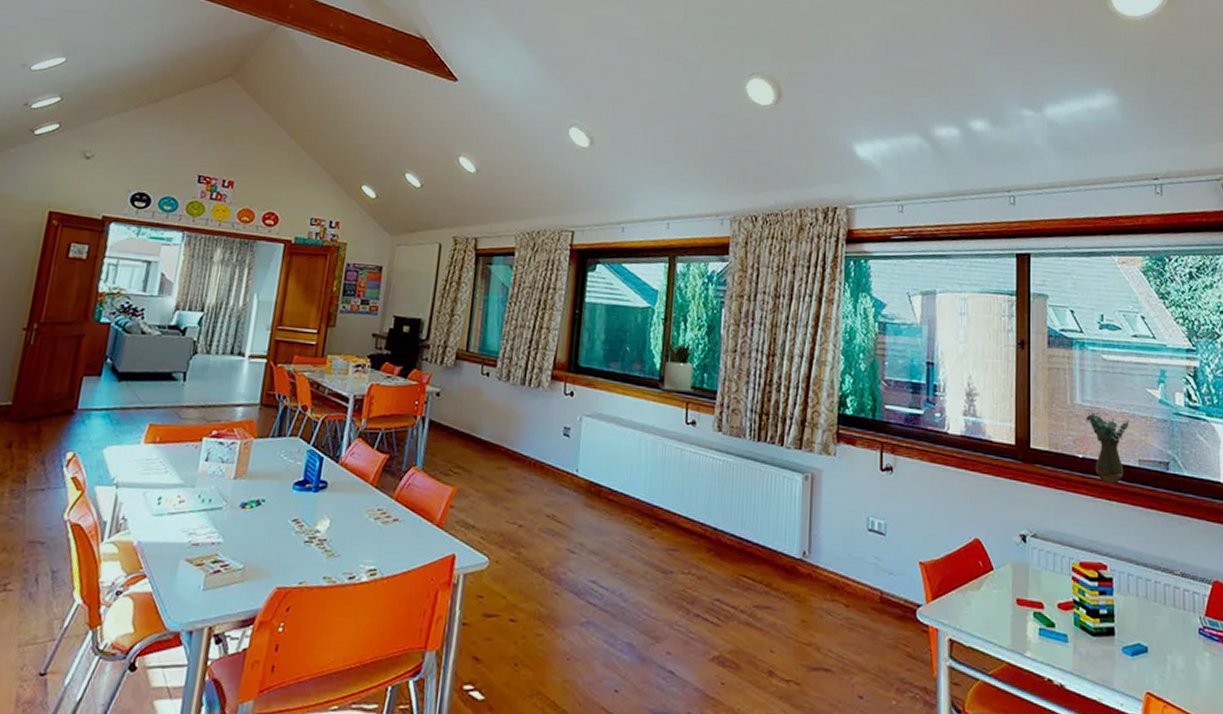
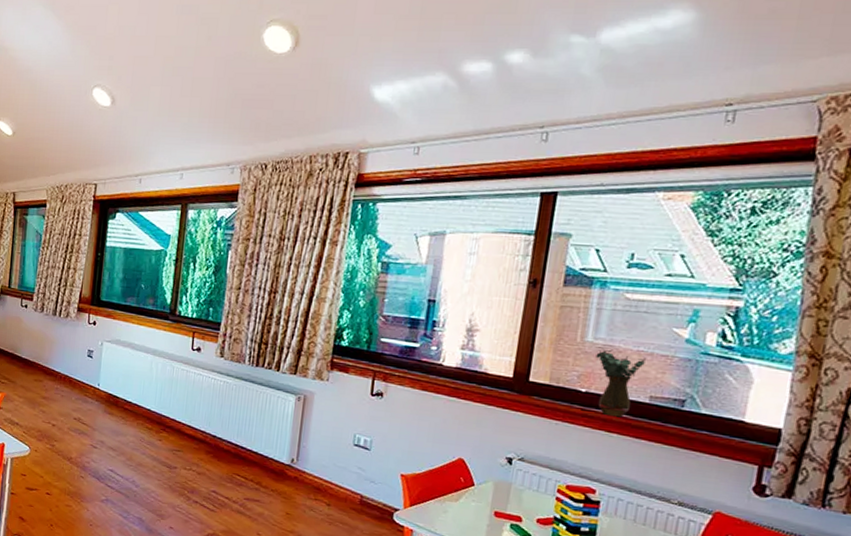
planter: present [661,341,695,393] -> none [171,280,201,325]

